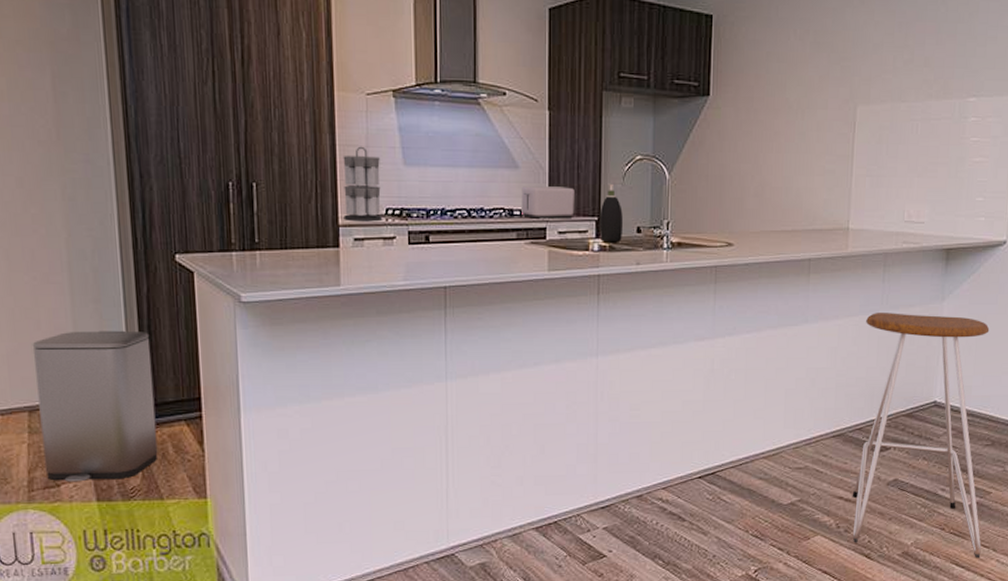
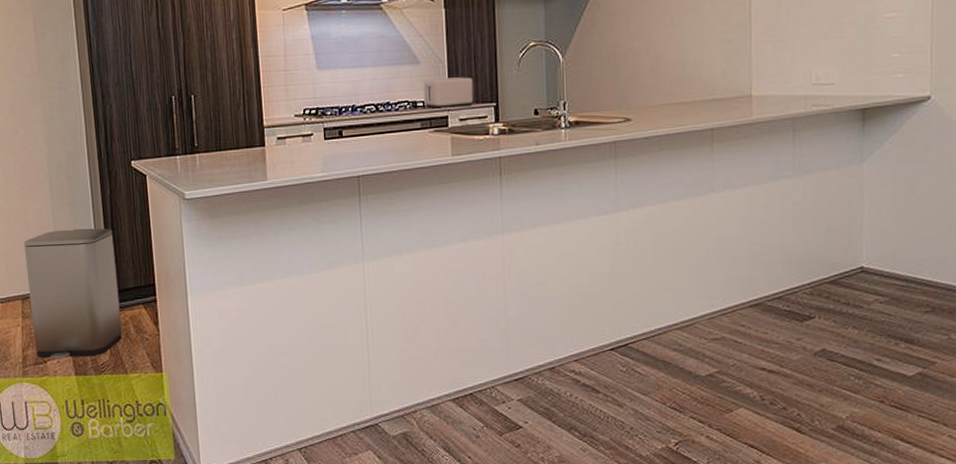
spice rack: present [343,146,382,222] -> none [265,56,300,123]
soap dispenser: present [599,183,623,243] -> none [497,70,521,127]
bar stool: present [852,313,990,559] -> none [775,177,929,434]

